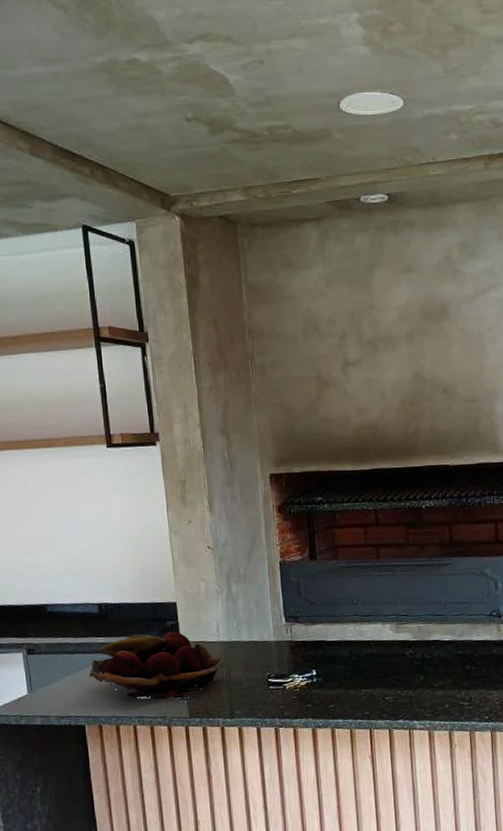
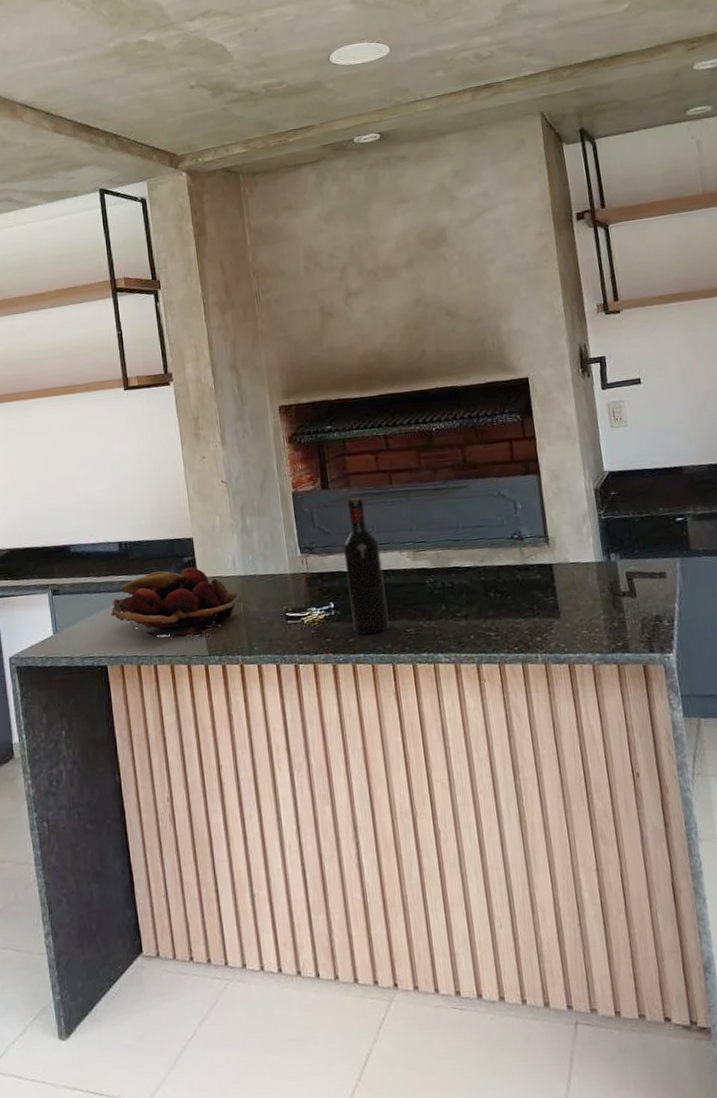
wine bottle: none [328,569,369,702] -> present [343,496,390,635]

